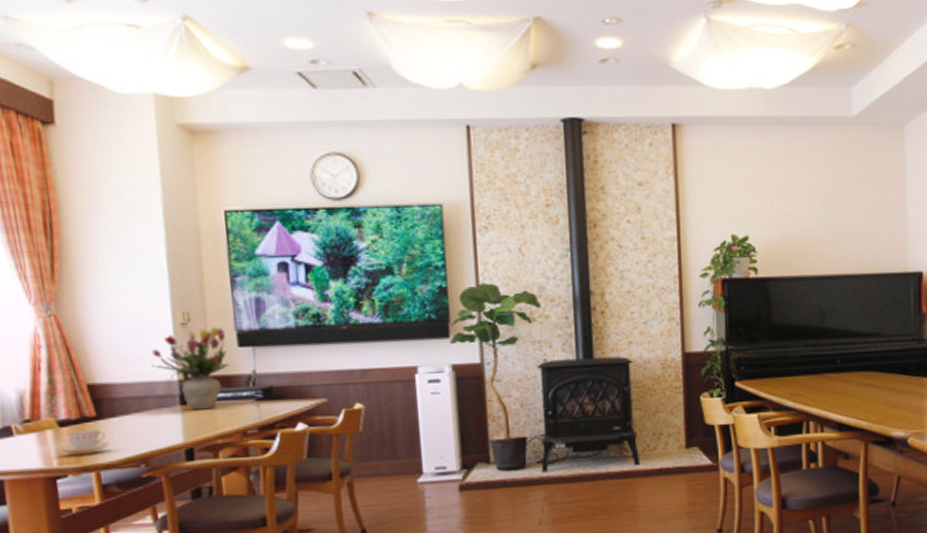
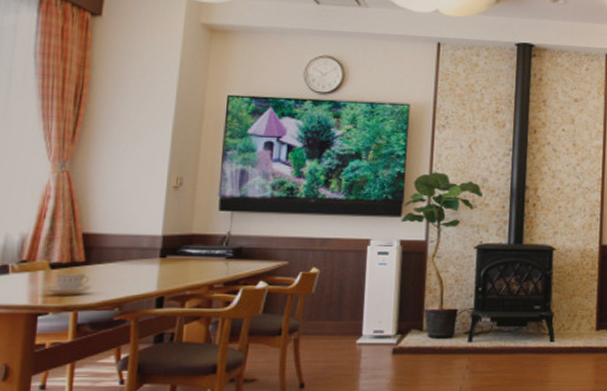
flower arrangement: present [150,326,230,410] -> none [141,191,210,263]

